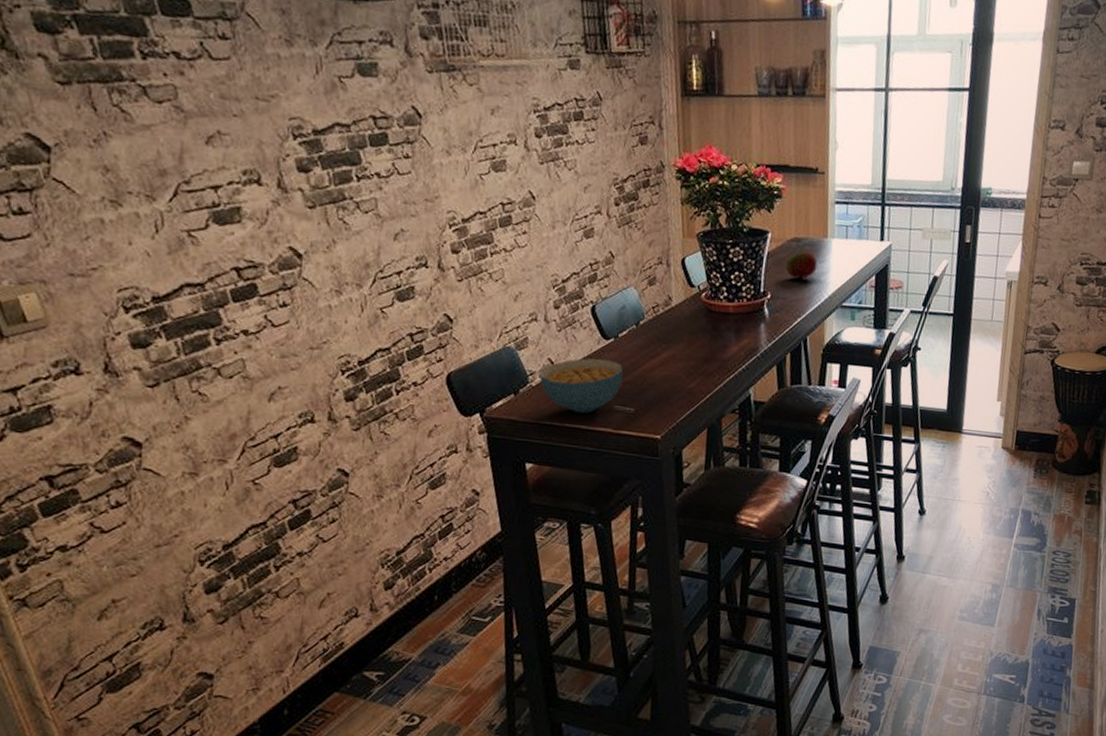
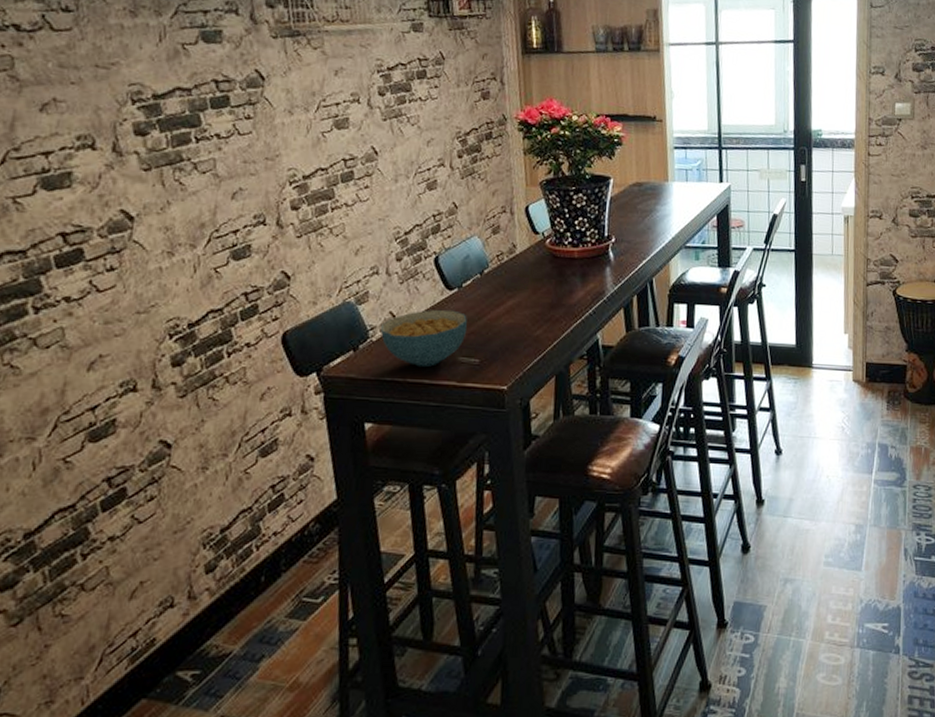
fruit: present [786,251,818,280] -> none [629,194,660,222]

